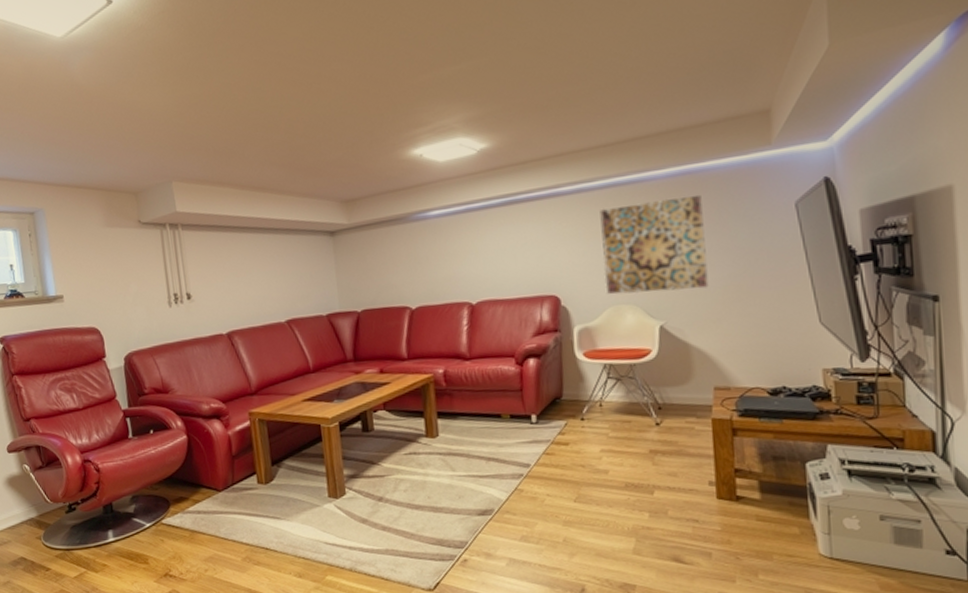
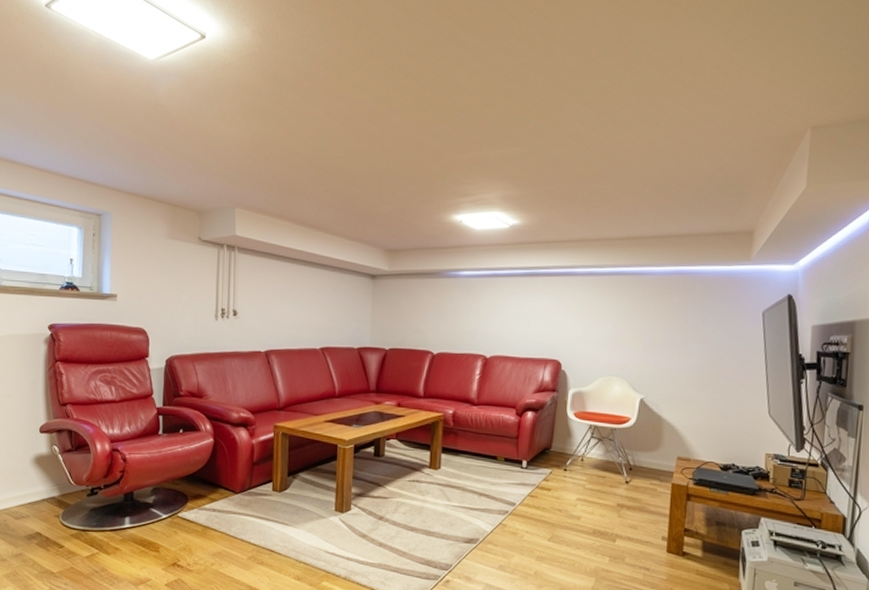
wall art: present [600,194,709,295] -> none [600,292,689,372]

